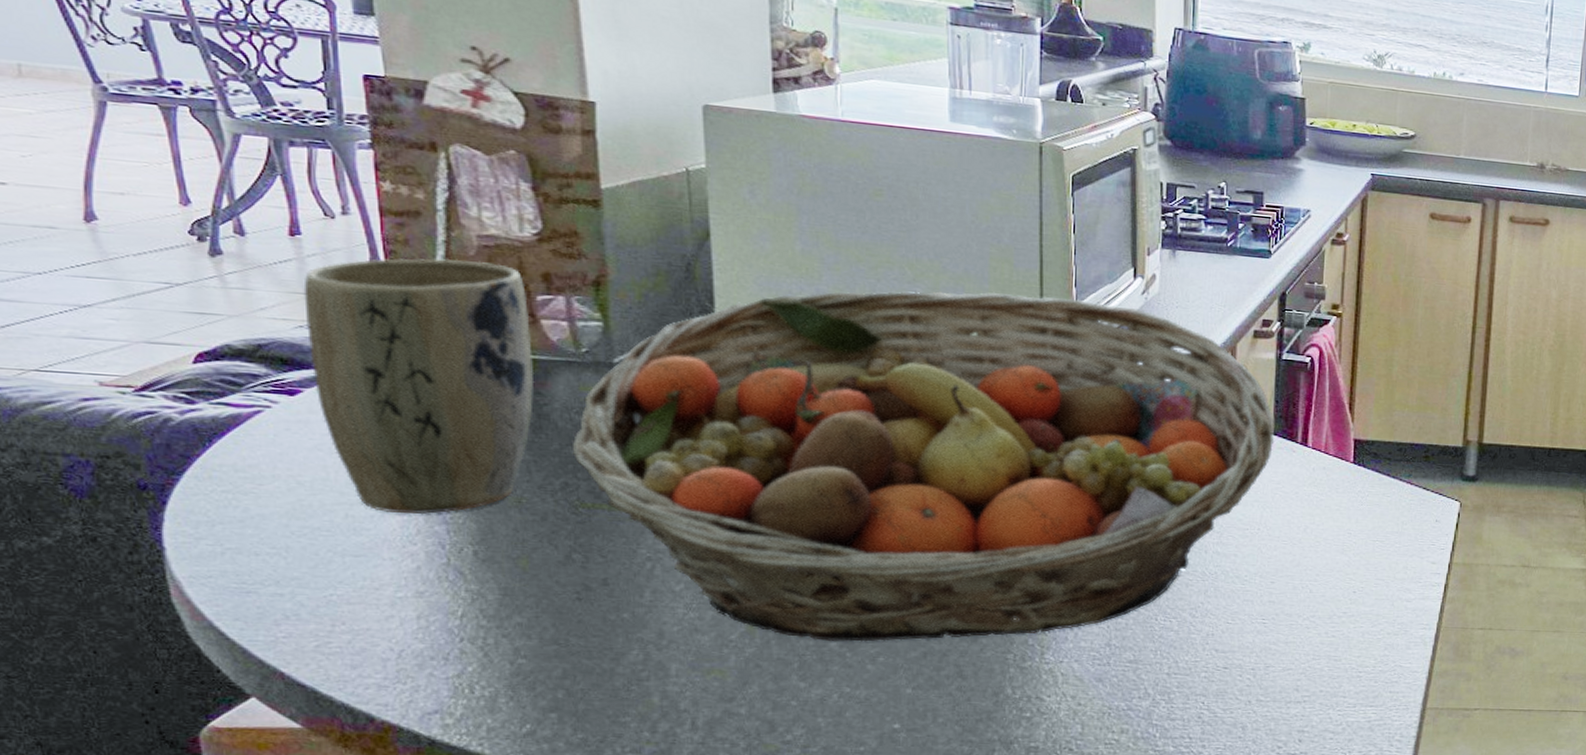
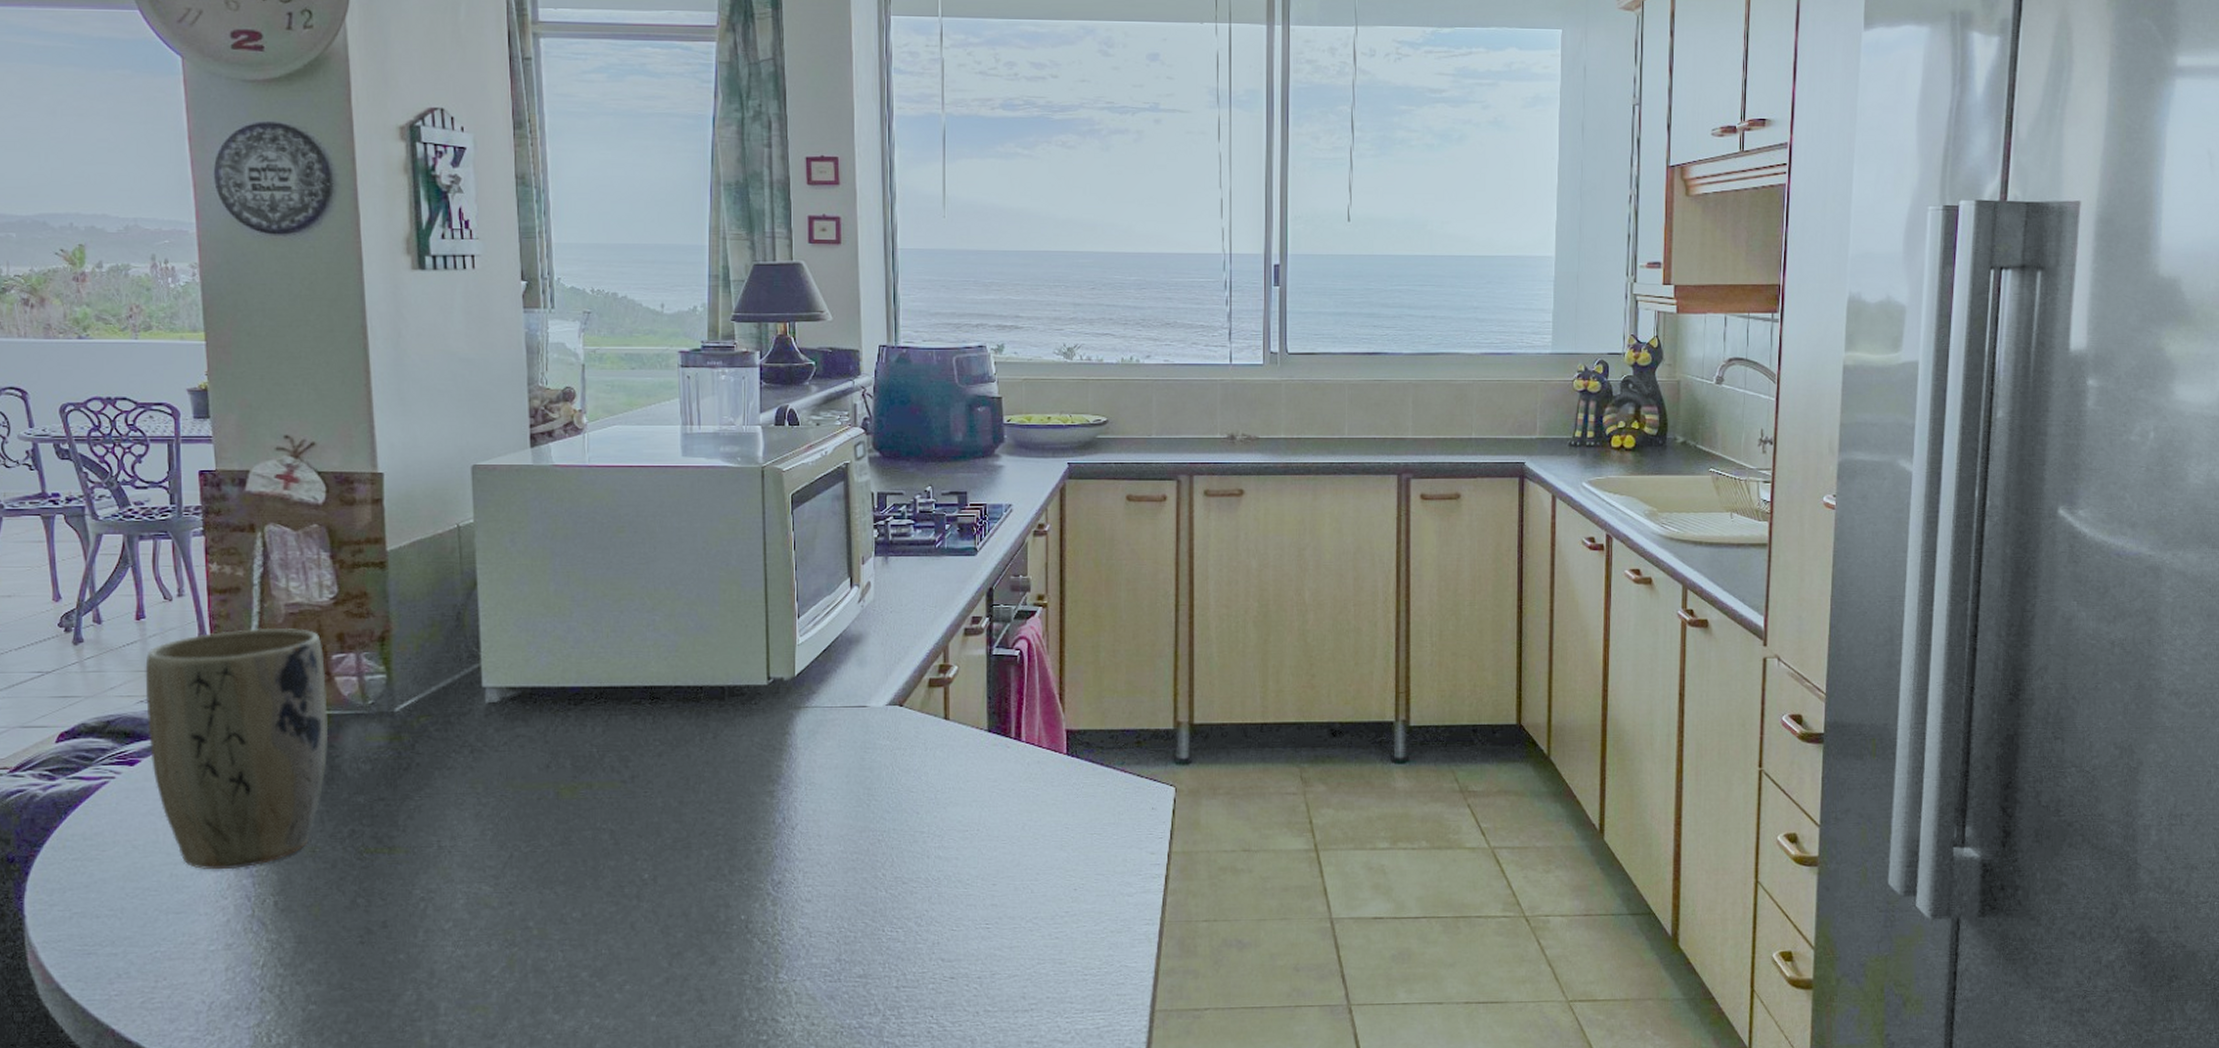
fruit basket: present [571,291,1274,642] -> none [358,613,988,971]

